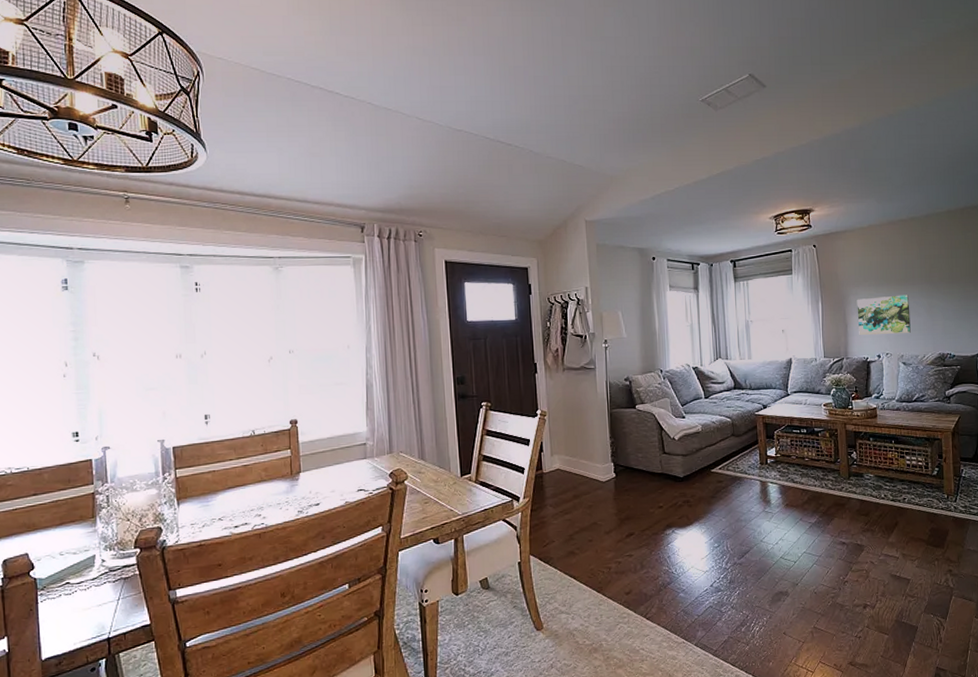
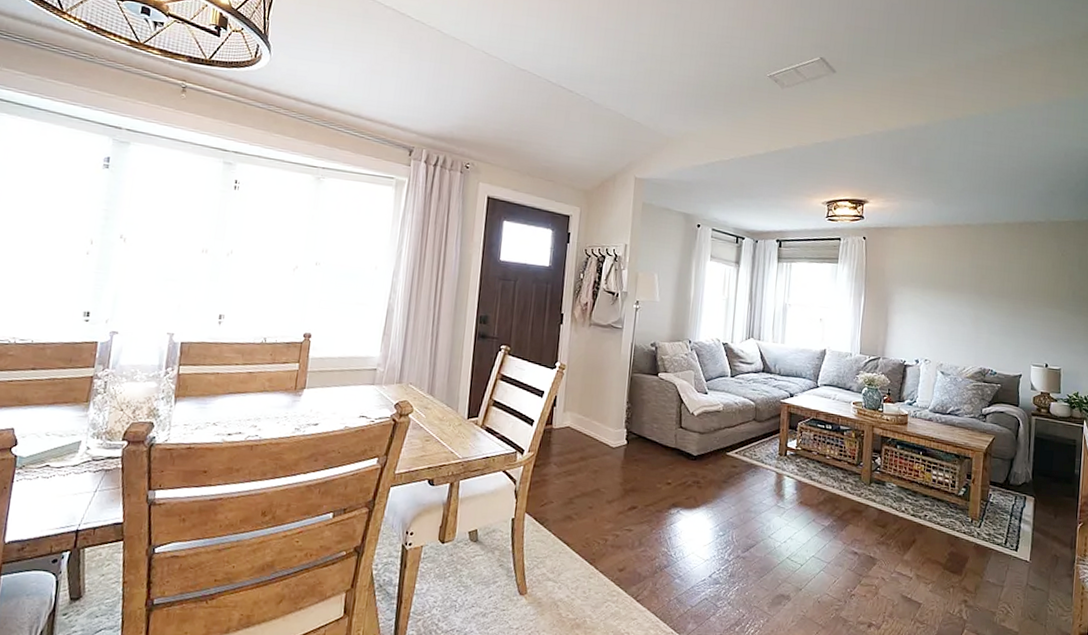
wall art: present [857,295,911,335] -> none [899,299,955,342]

